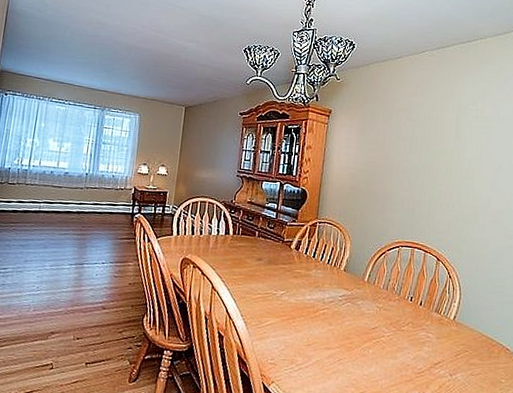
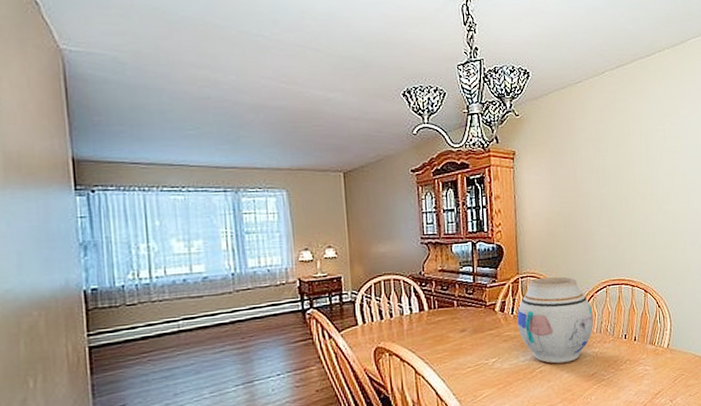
vase: none [308,226,383,311] -> present [517,277,594,364]

